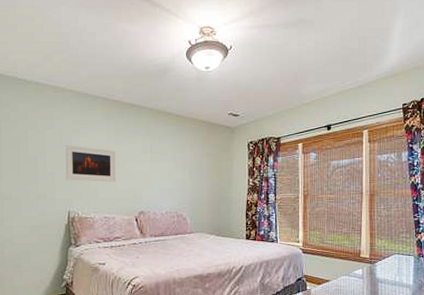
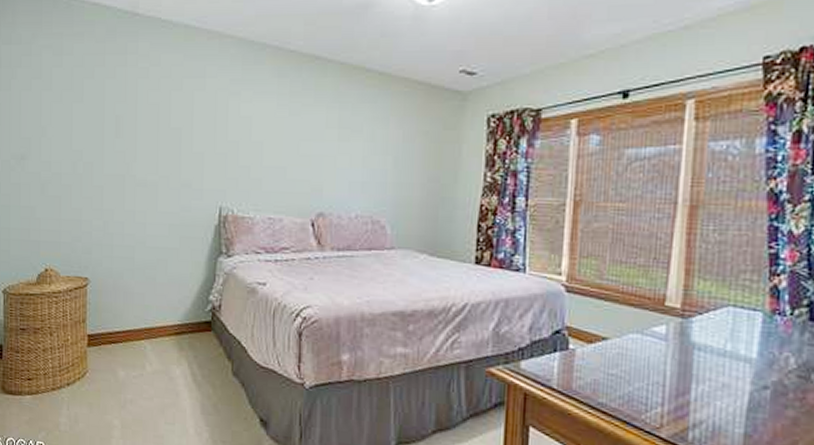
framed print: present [65,145,116,182] -> none [218,114,288,168]

